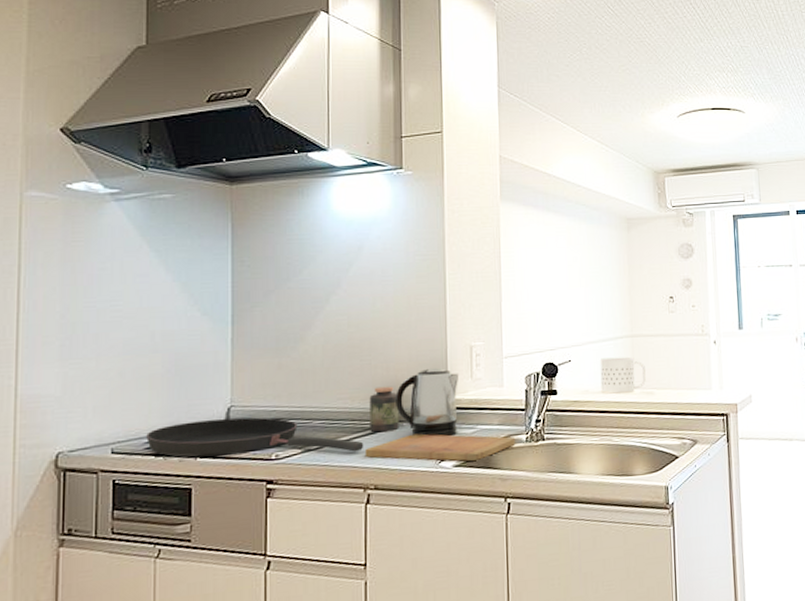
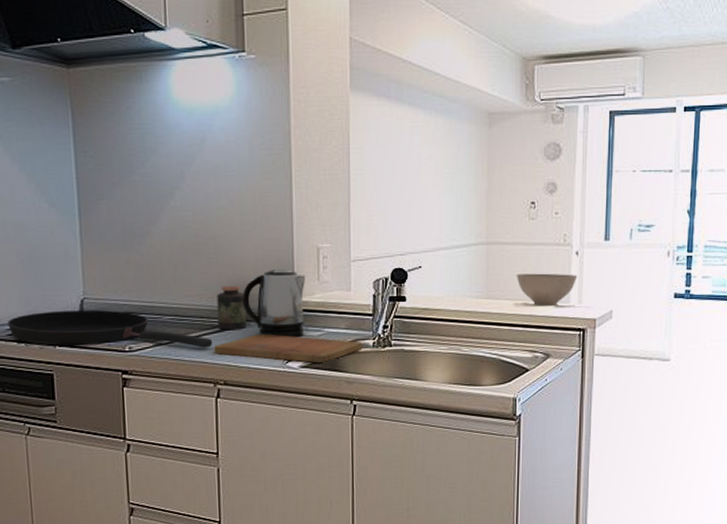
mug: present [600,357,646,395] -> none [452,265,500,304]
bowl: none [660,362,717,394] -> present [516,273,578,306]

